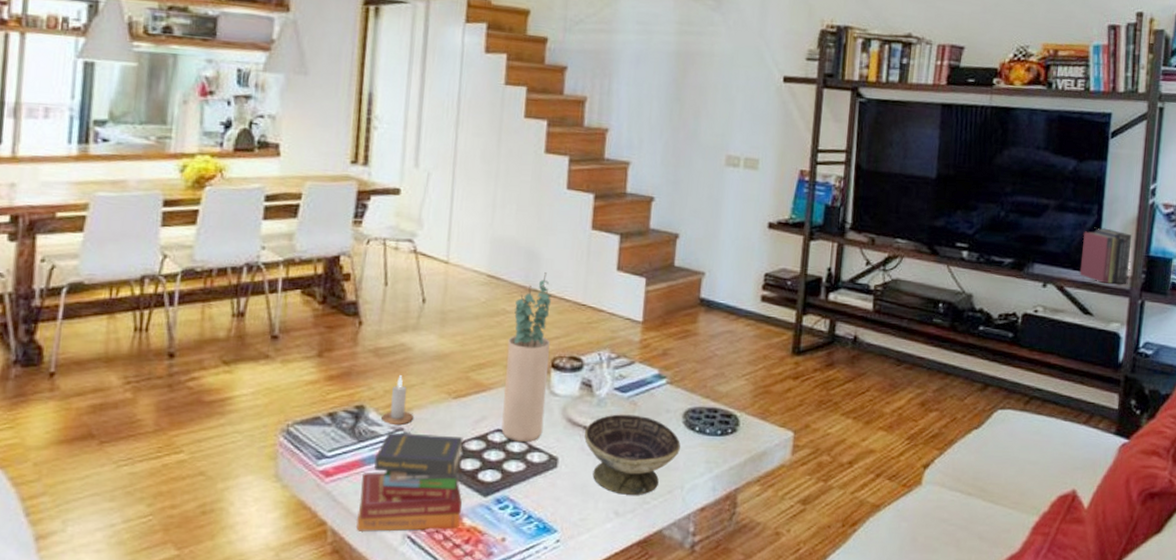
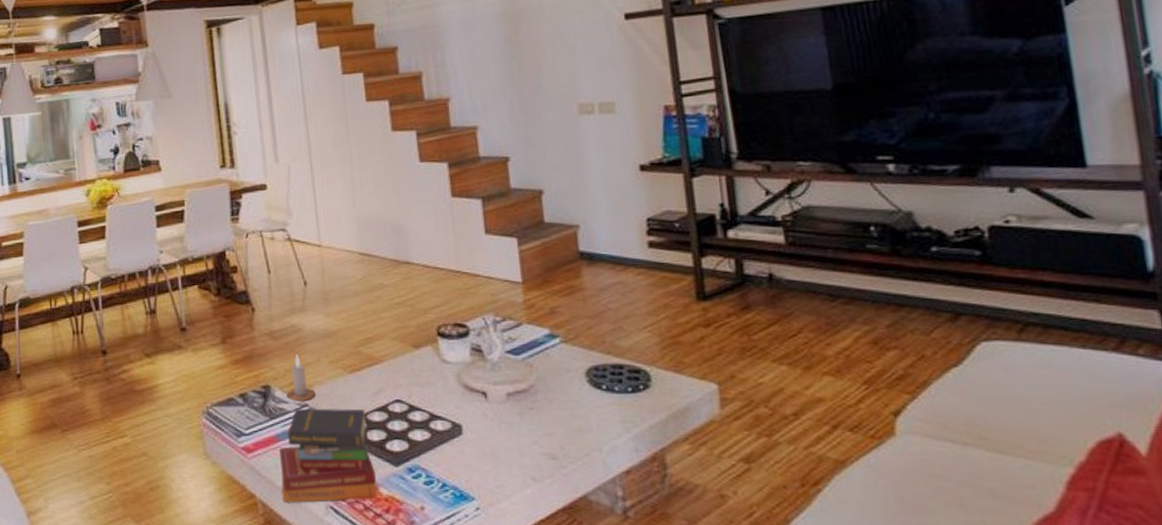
vase: present [501,272,551,442] -> none [390,244,441,411]
decorative bowl: present [584,414,681,495] -> none [484,377,590,459]
books: present [1079,227,1132,284] -> none [1053,112,1136,179]

